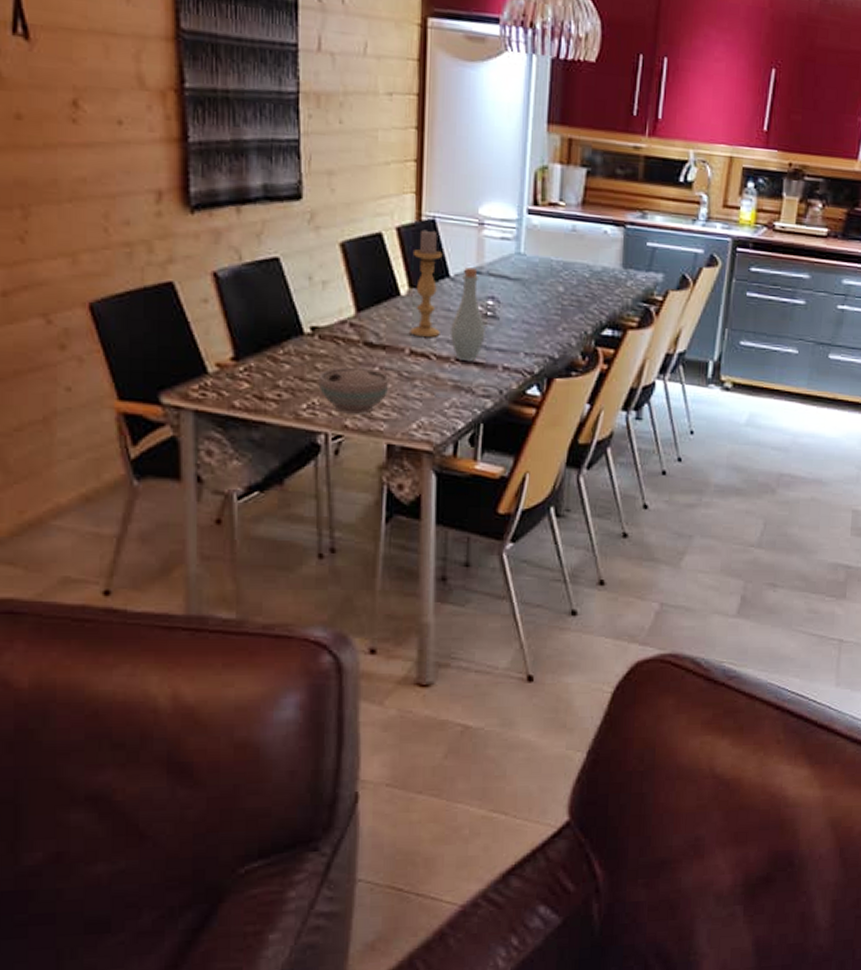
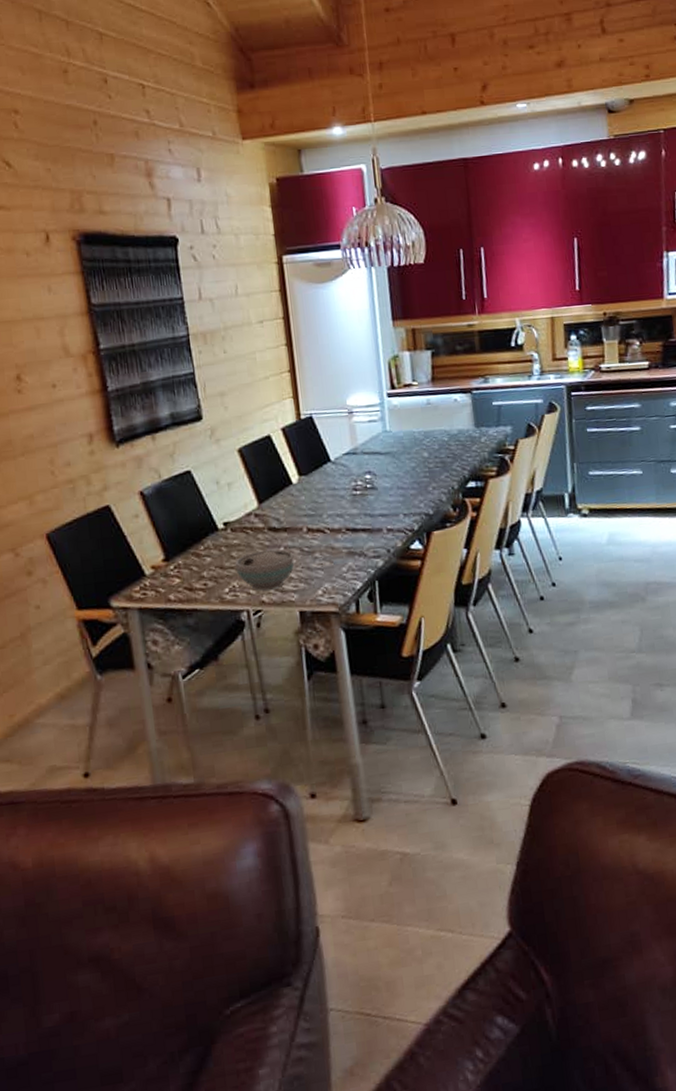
candle holder: present [410,228,443,337] -> none [298,424,330,516]
bottle: present [451,267,485,361] -> none [338,450,368,530]

